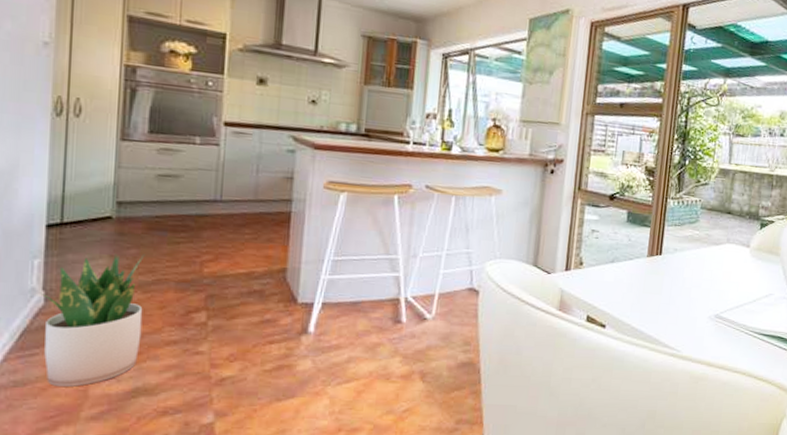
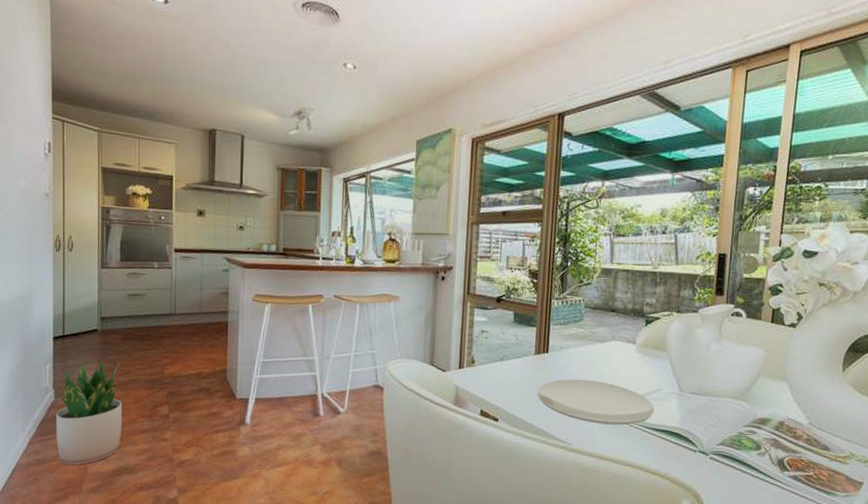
plate: none [648,282,765,331] -> present [537,379,655,426]

